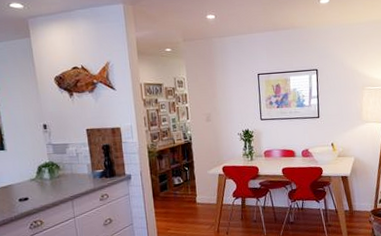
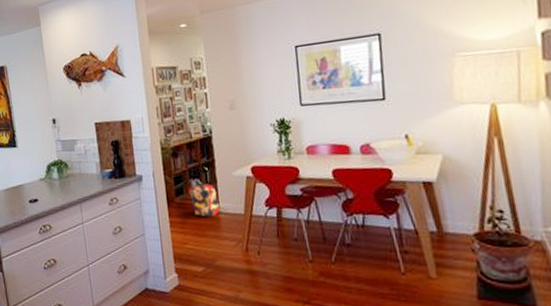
backpack: none [171,179,198,207] -> present [188,181,221,217]

